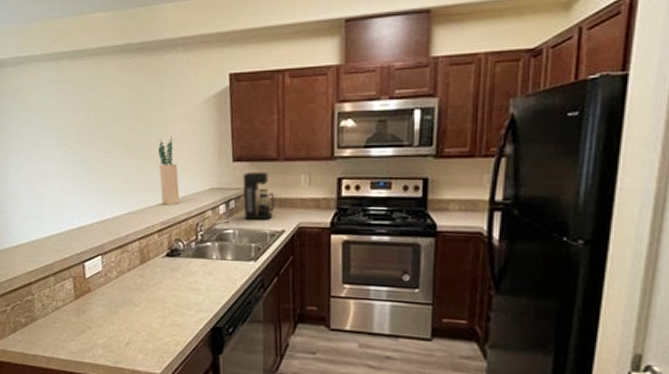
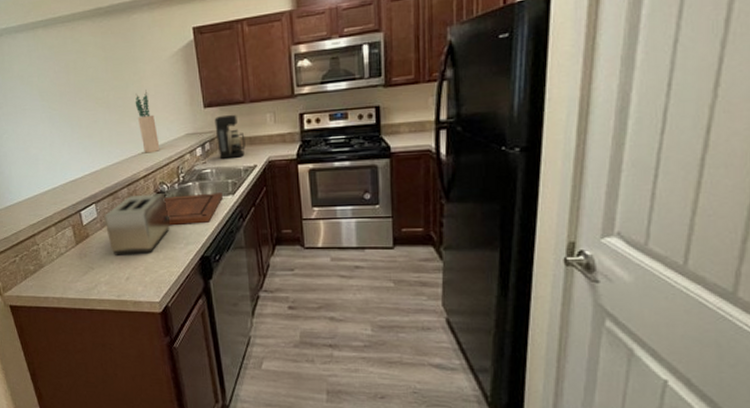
toaster: none [109,250,182,318] -> present [104,193,170,255]
cutting board: none [178,255,244,290] -> present [164,192,223,225]

